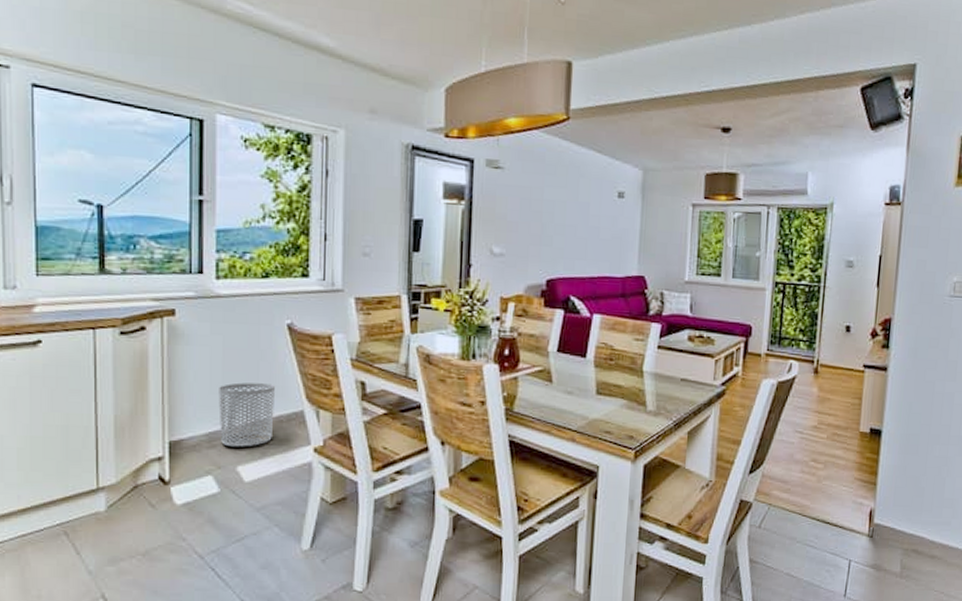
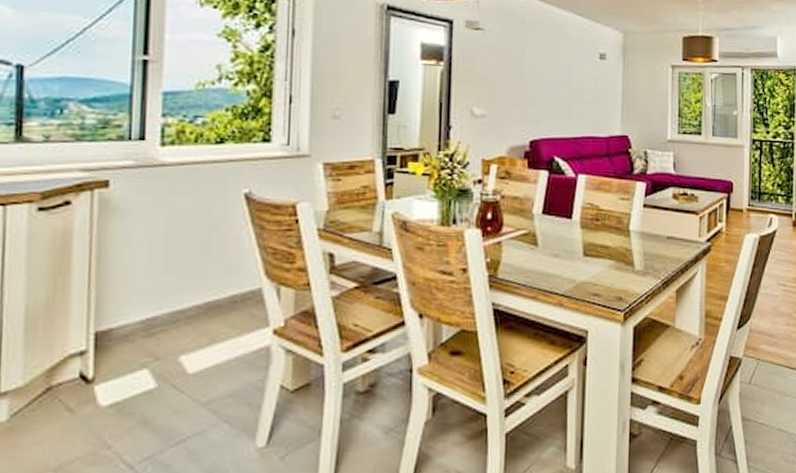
waste bin: present [218,382,275,447] -> none [159,258,228,334]

